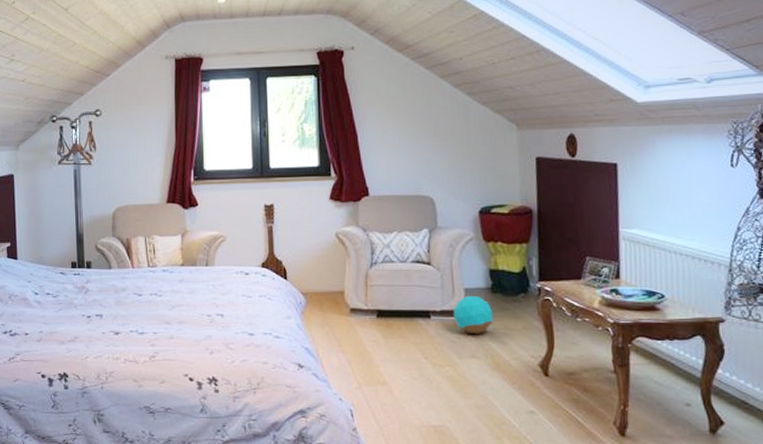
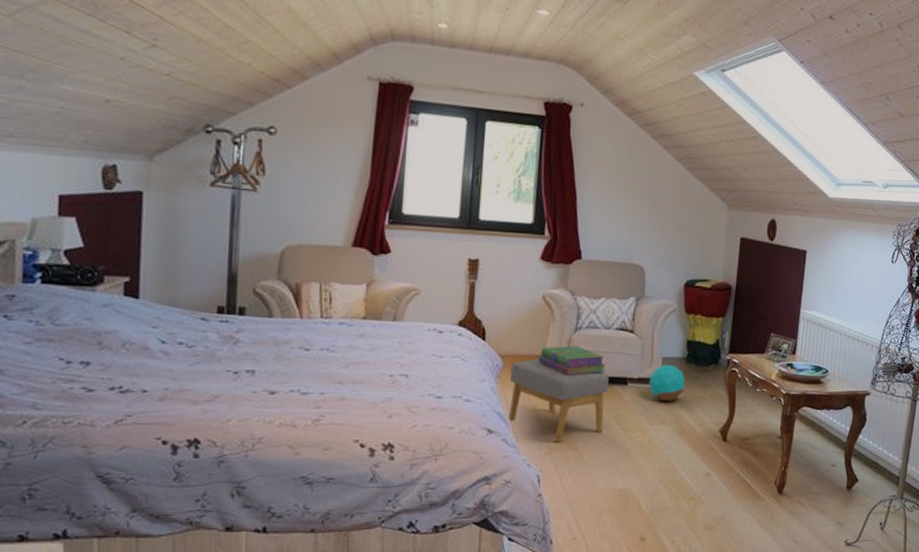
footstool: none [313,296,411,376] -> present [508,359,609,441]
stack of books: none [338,280,406,310] -> present [538,345,606,375]

